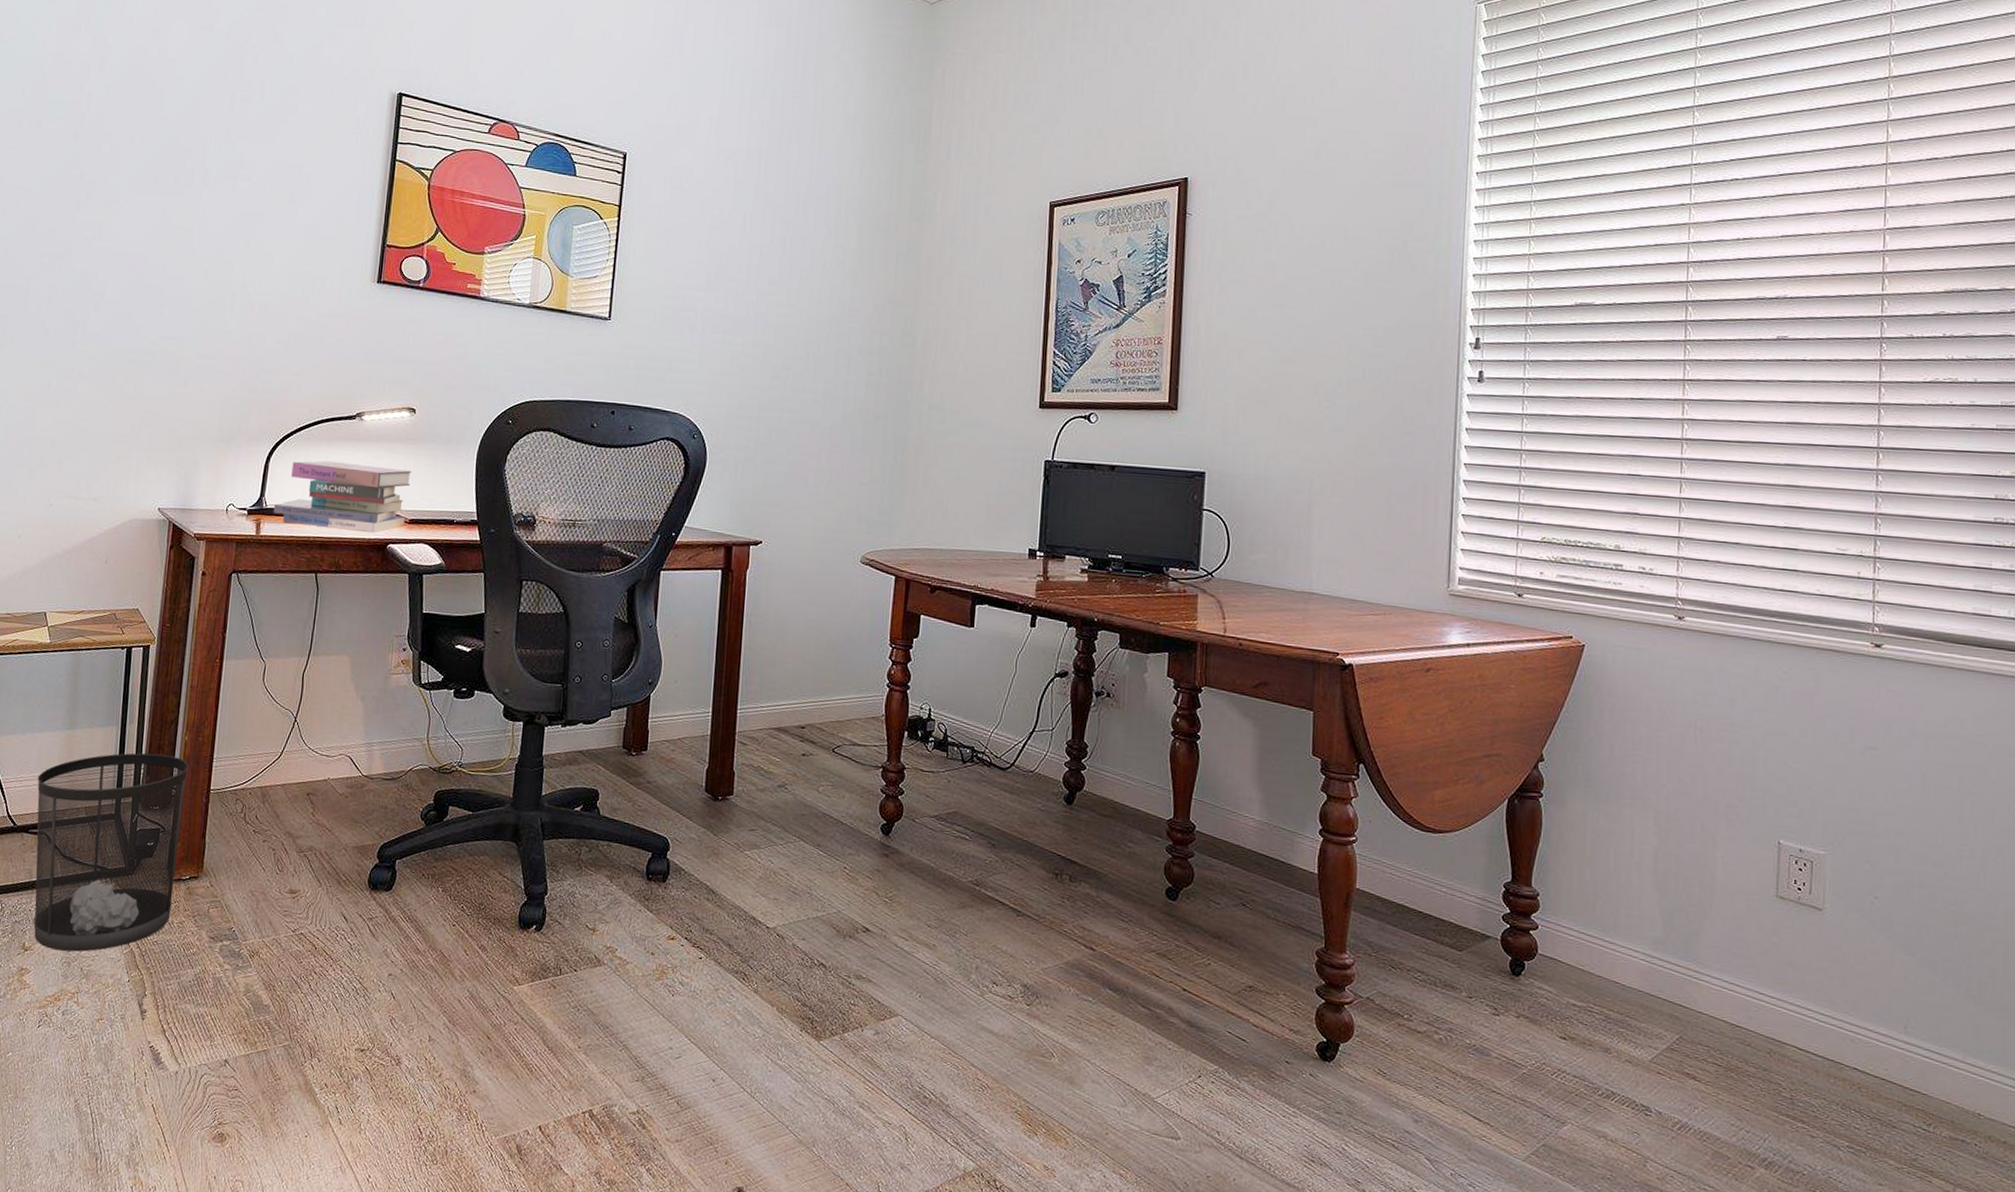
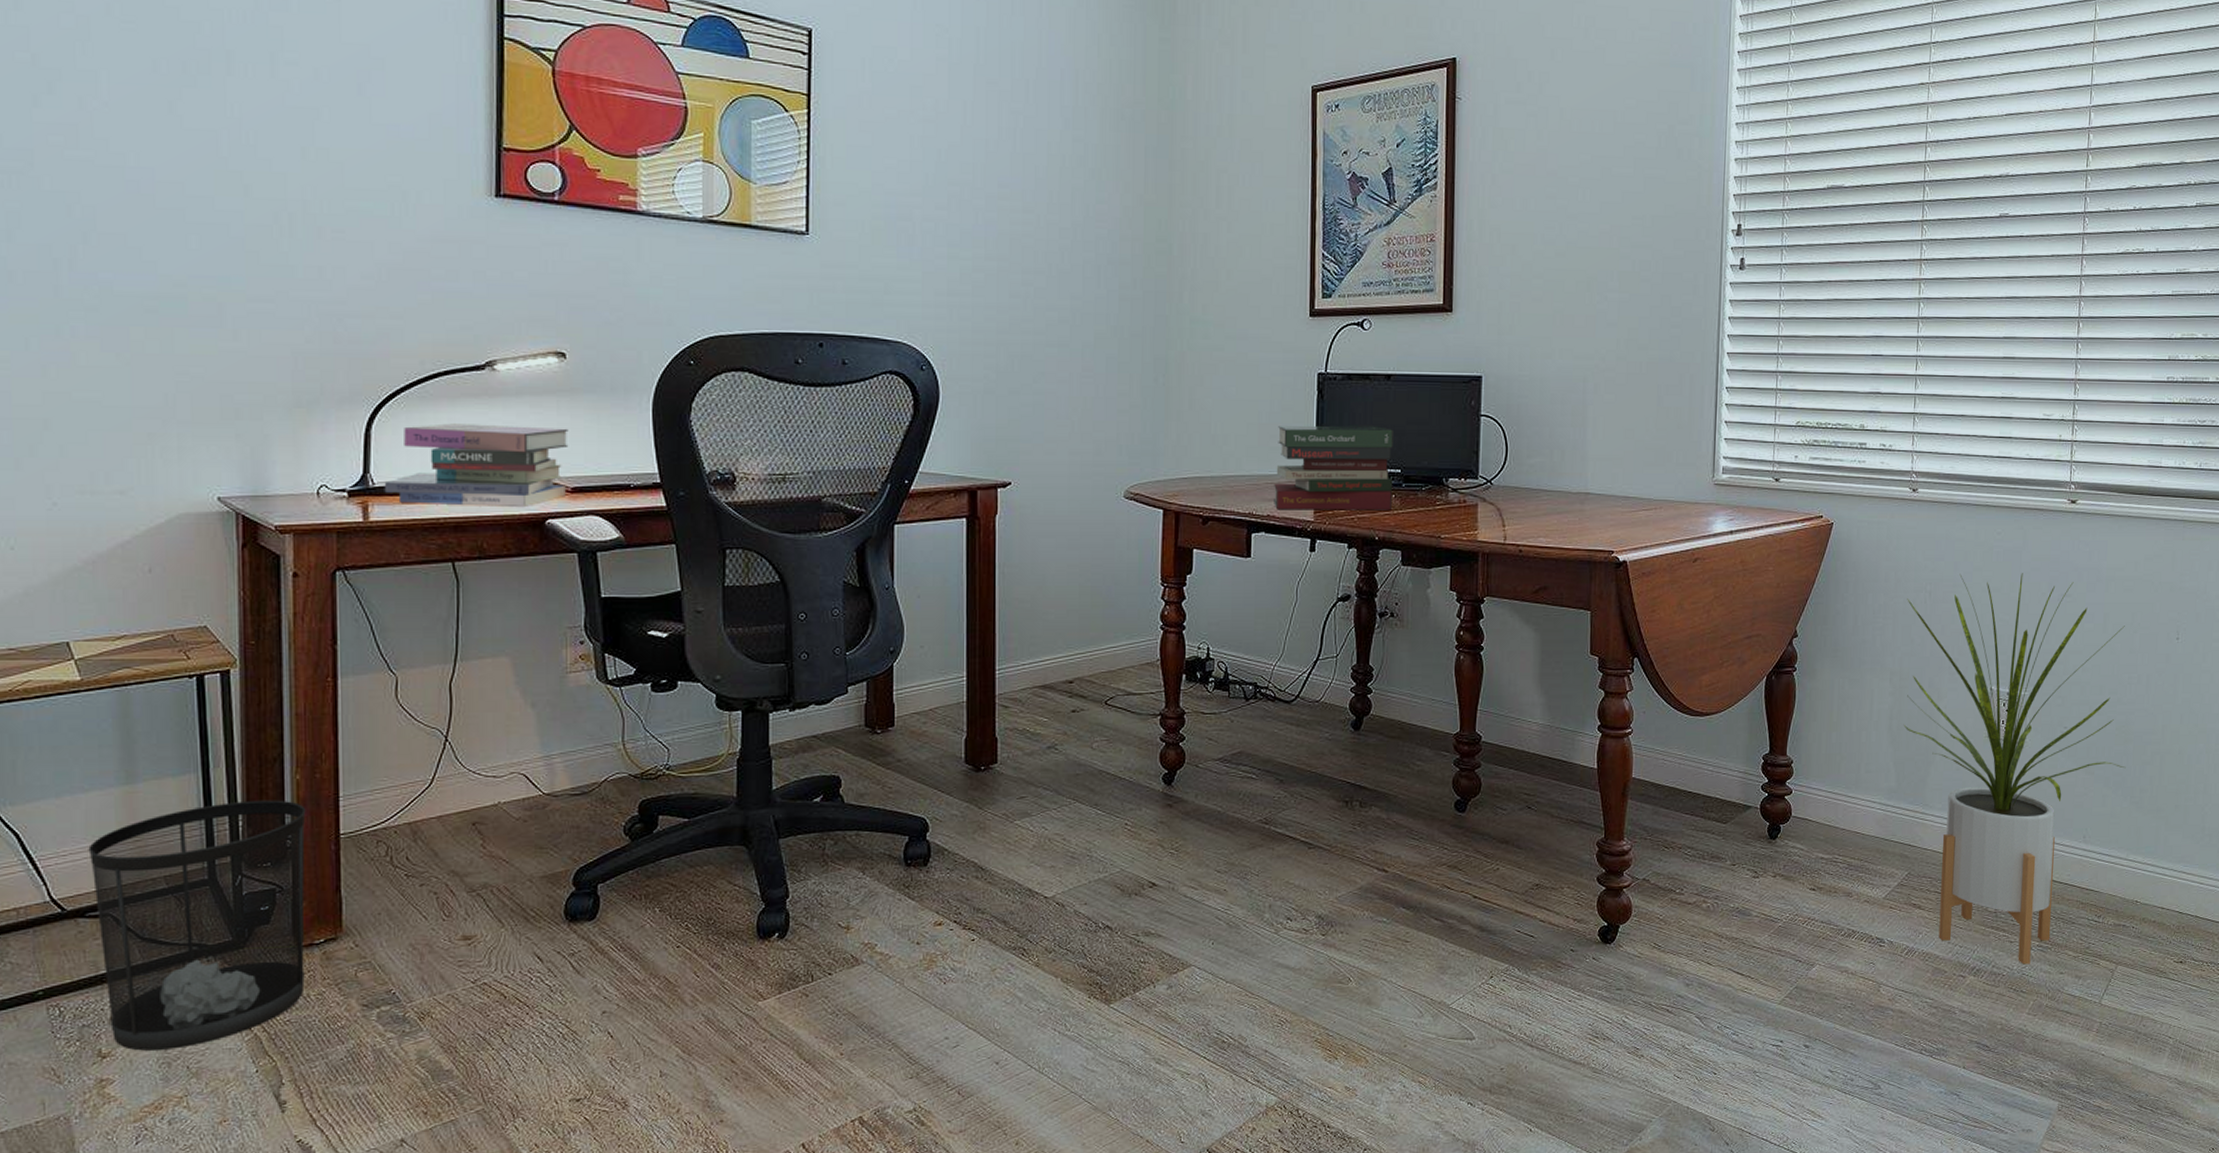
books: none [998,507,1116,594] -> present [1274,425,1393,511]
house plant: none [1671,711,1958,1167] -> present [1903,573,2126,965]

